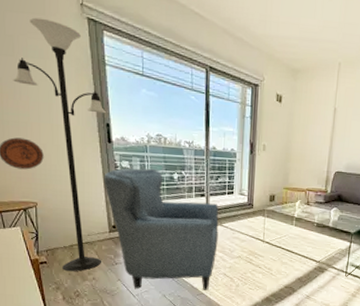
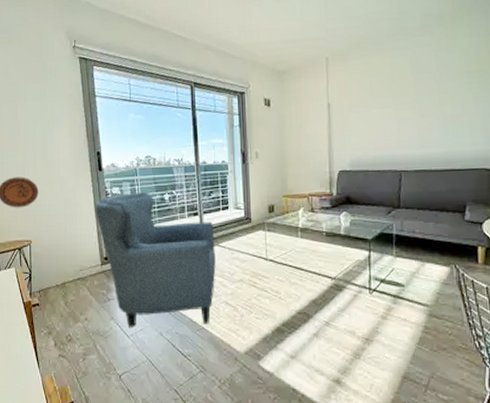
floor lamp: present [13,17,106,272] -> none [13,64,96,313]

